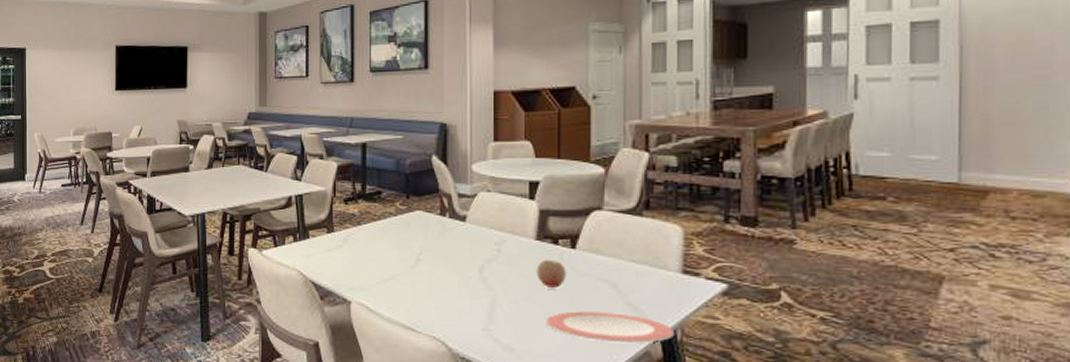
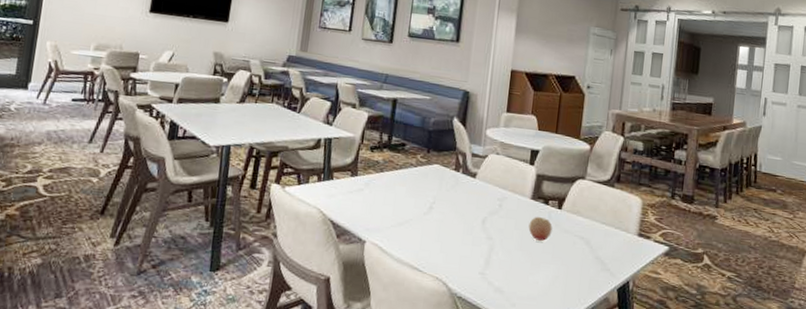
plate: present [545,311,674,344] -> none [531,261,628,291]

